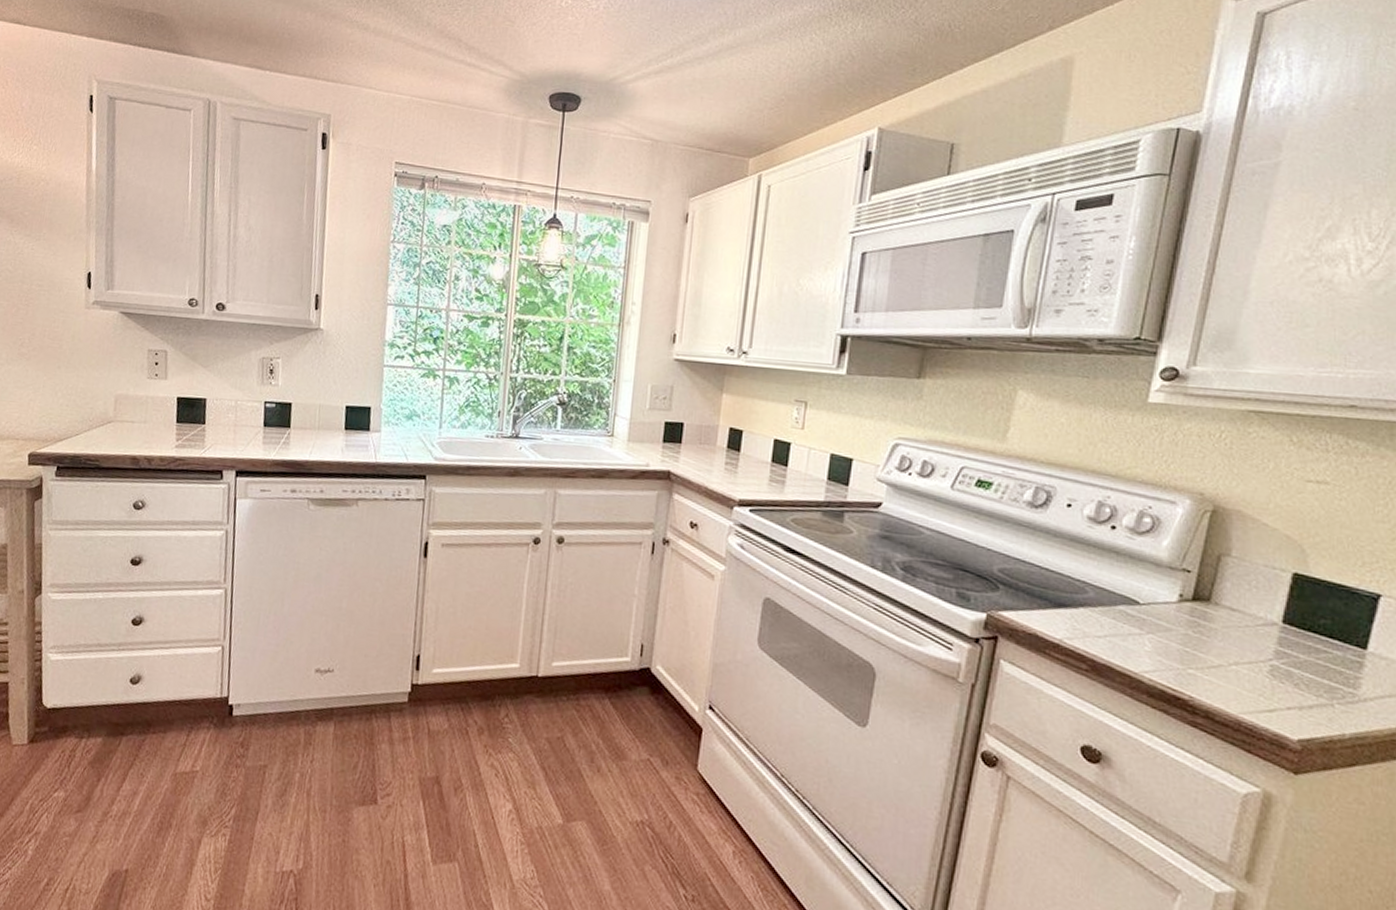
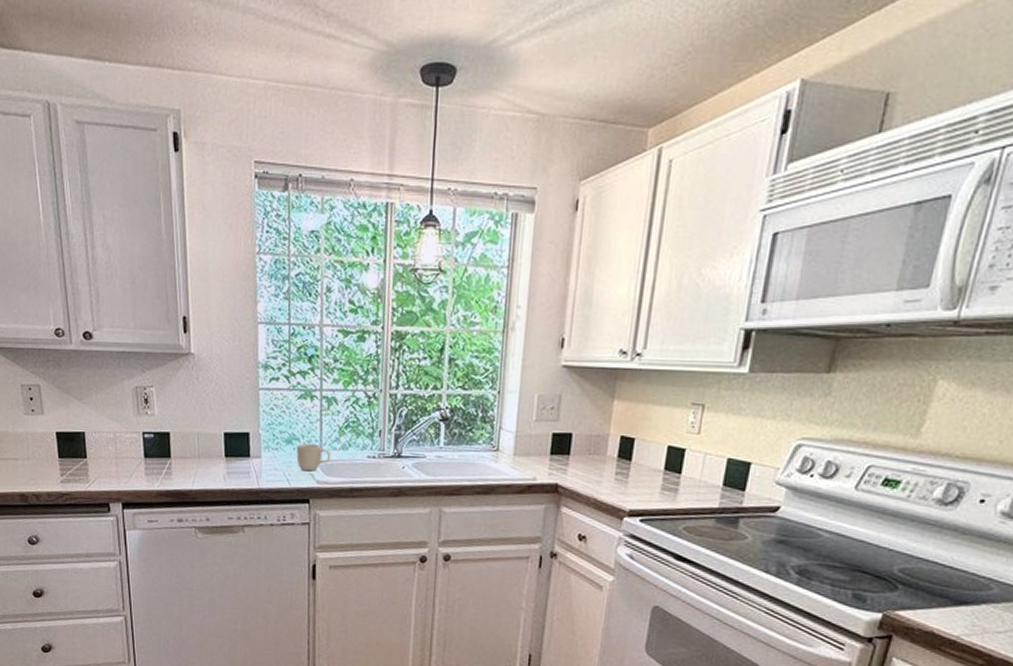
mug: none [415,420,450,448] -> present [296,443,331,472]

